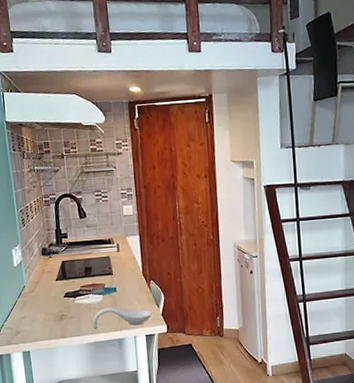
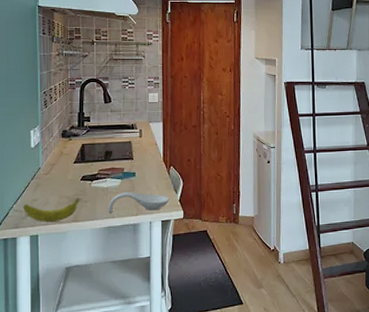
banana: none [12,315,65,340] -> present [22,198,79,223]

